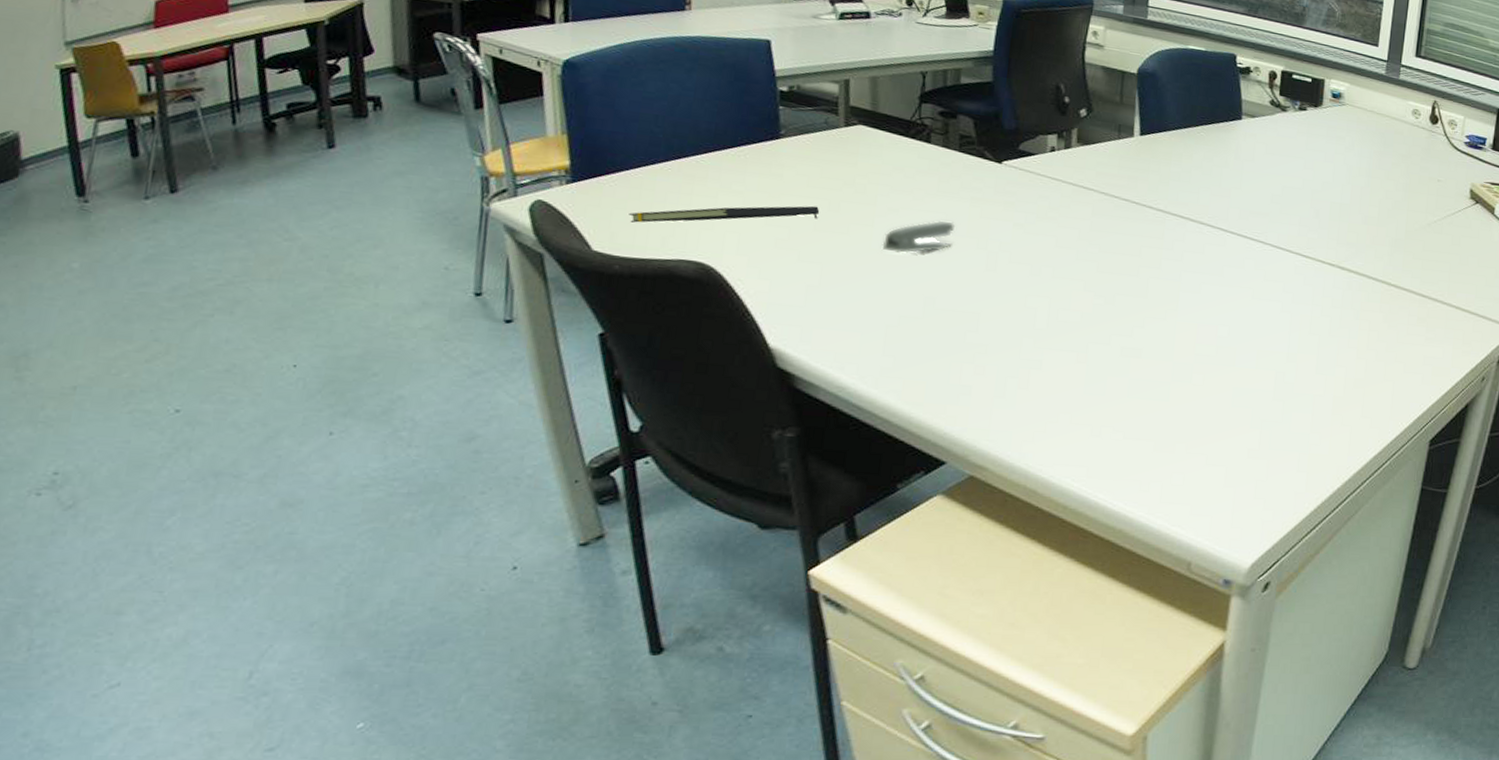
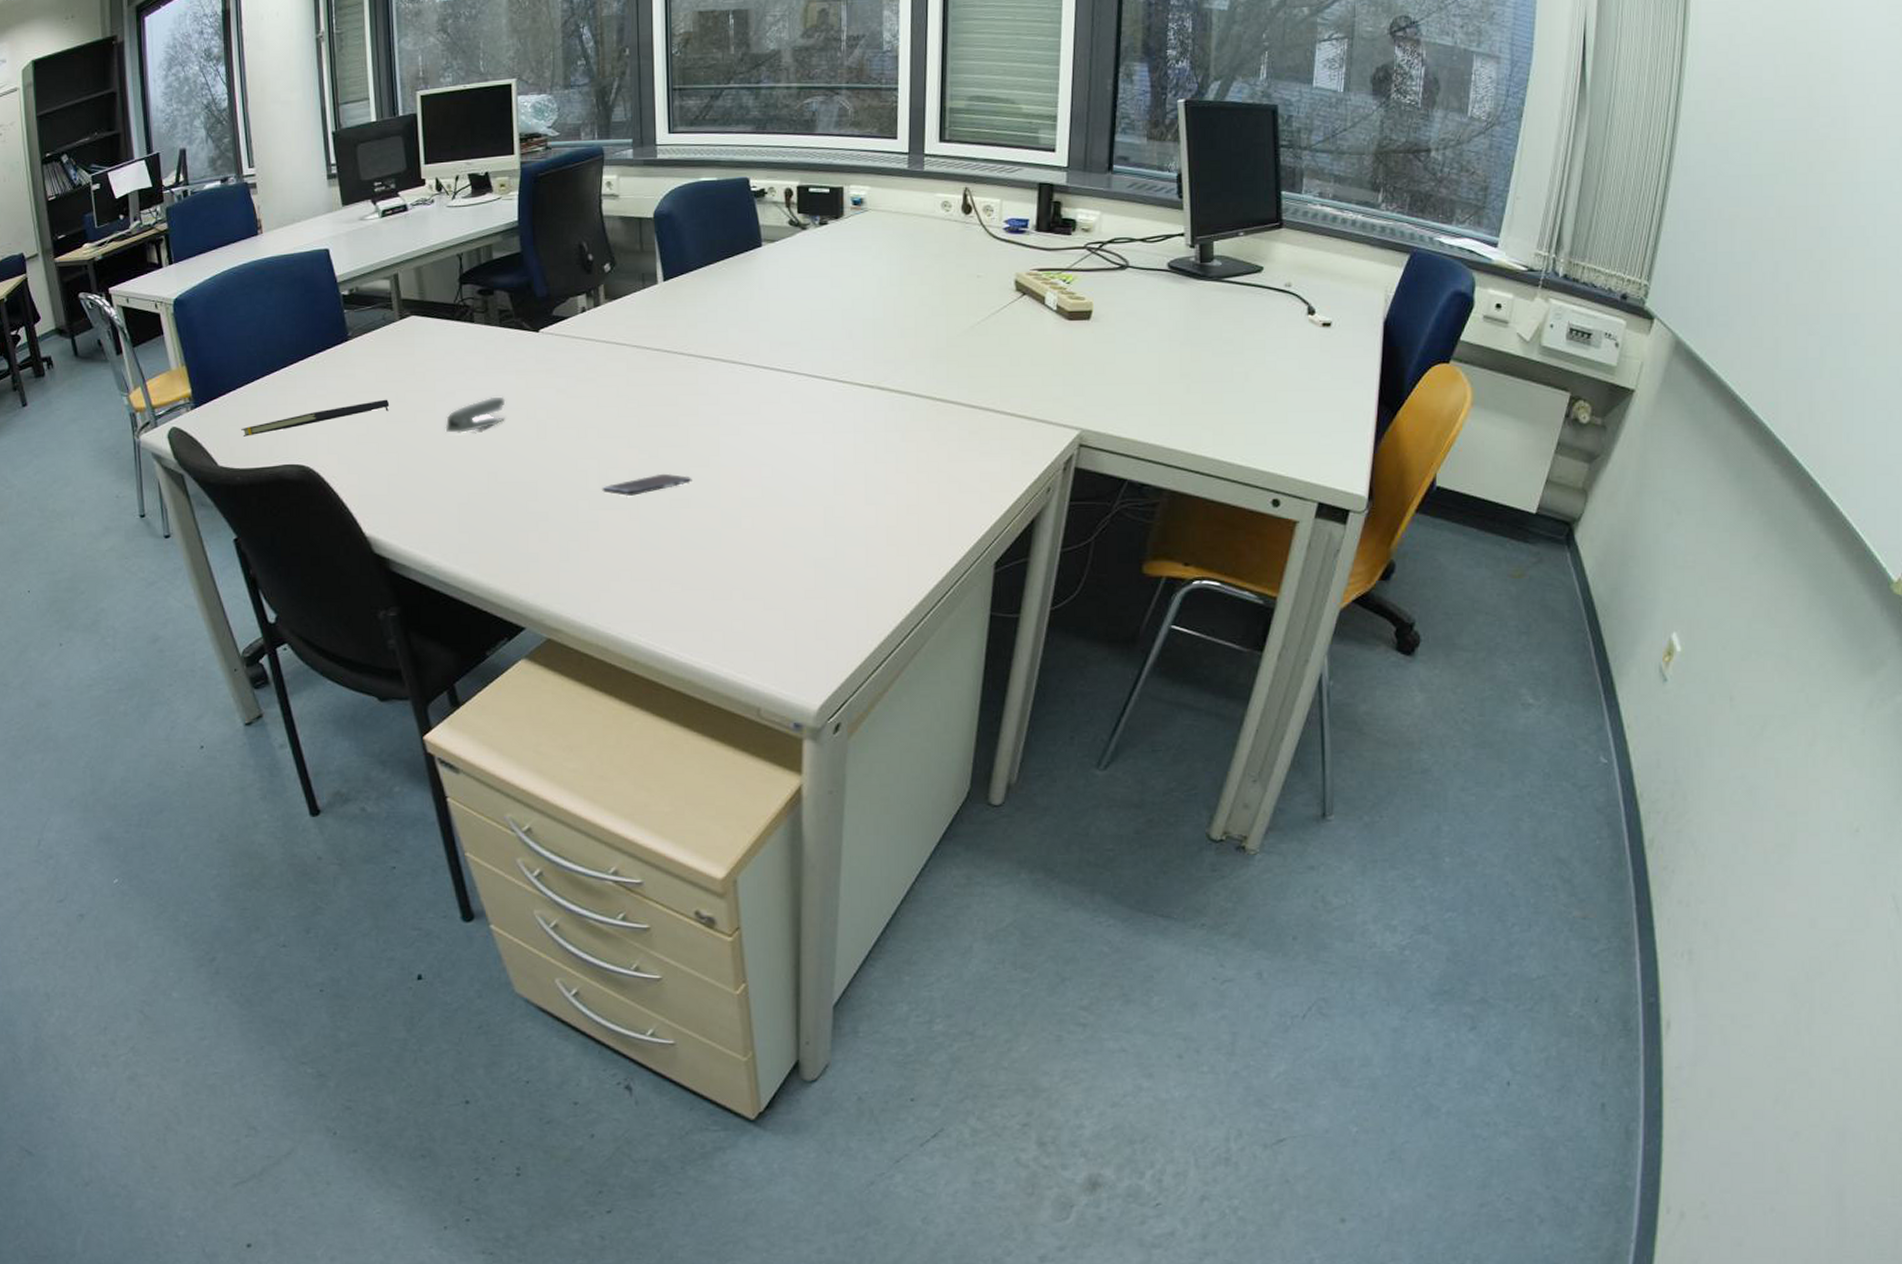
smartphone: none [1050,320,1147,339] -> present [602,473,692,496]

